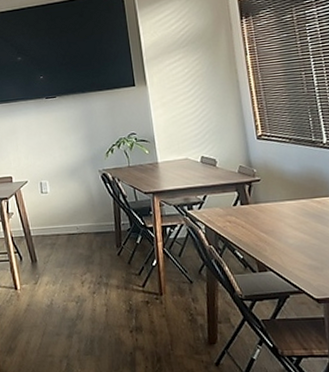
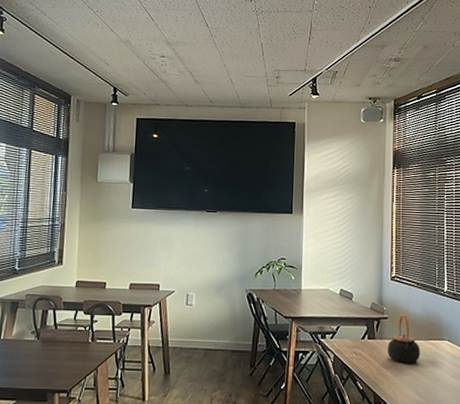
teapot: none [265,174,305,227] -> present [388,314,420,364]

